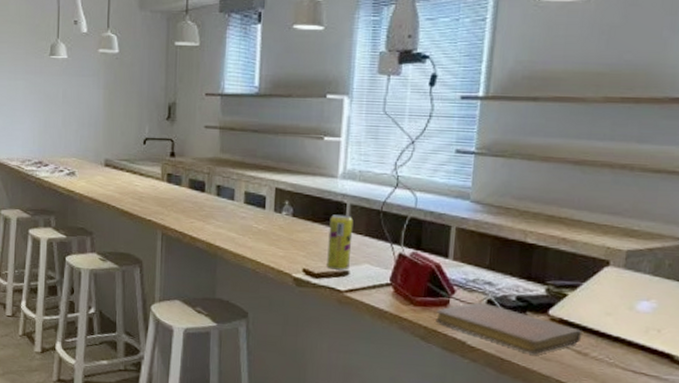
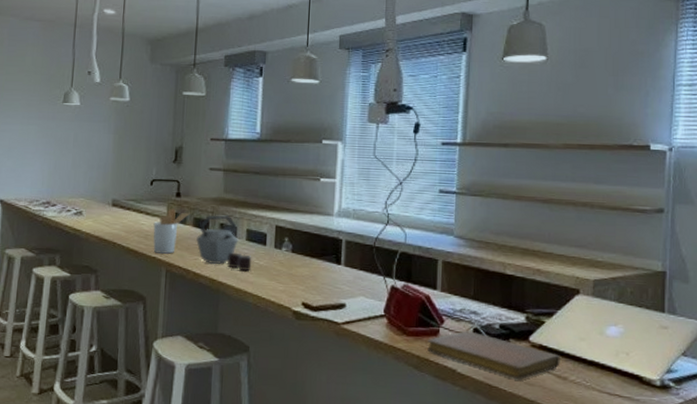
utensil holder: none [147,168,185,217] -> present [153,208,190,254]
kettle: none [192,176,251,235] -> present [196,214,252,271]
beverage can: present [327,214,354,270] -> none [324,250,349,303]

